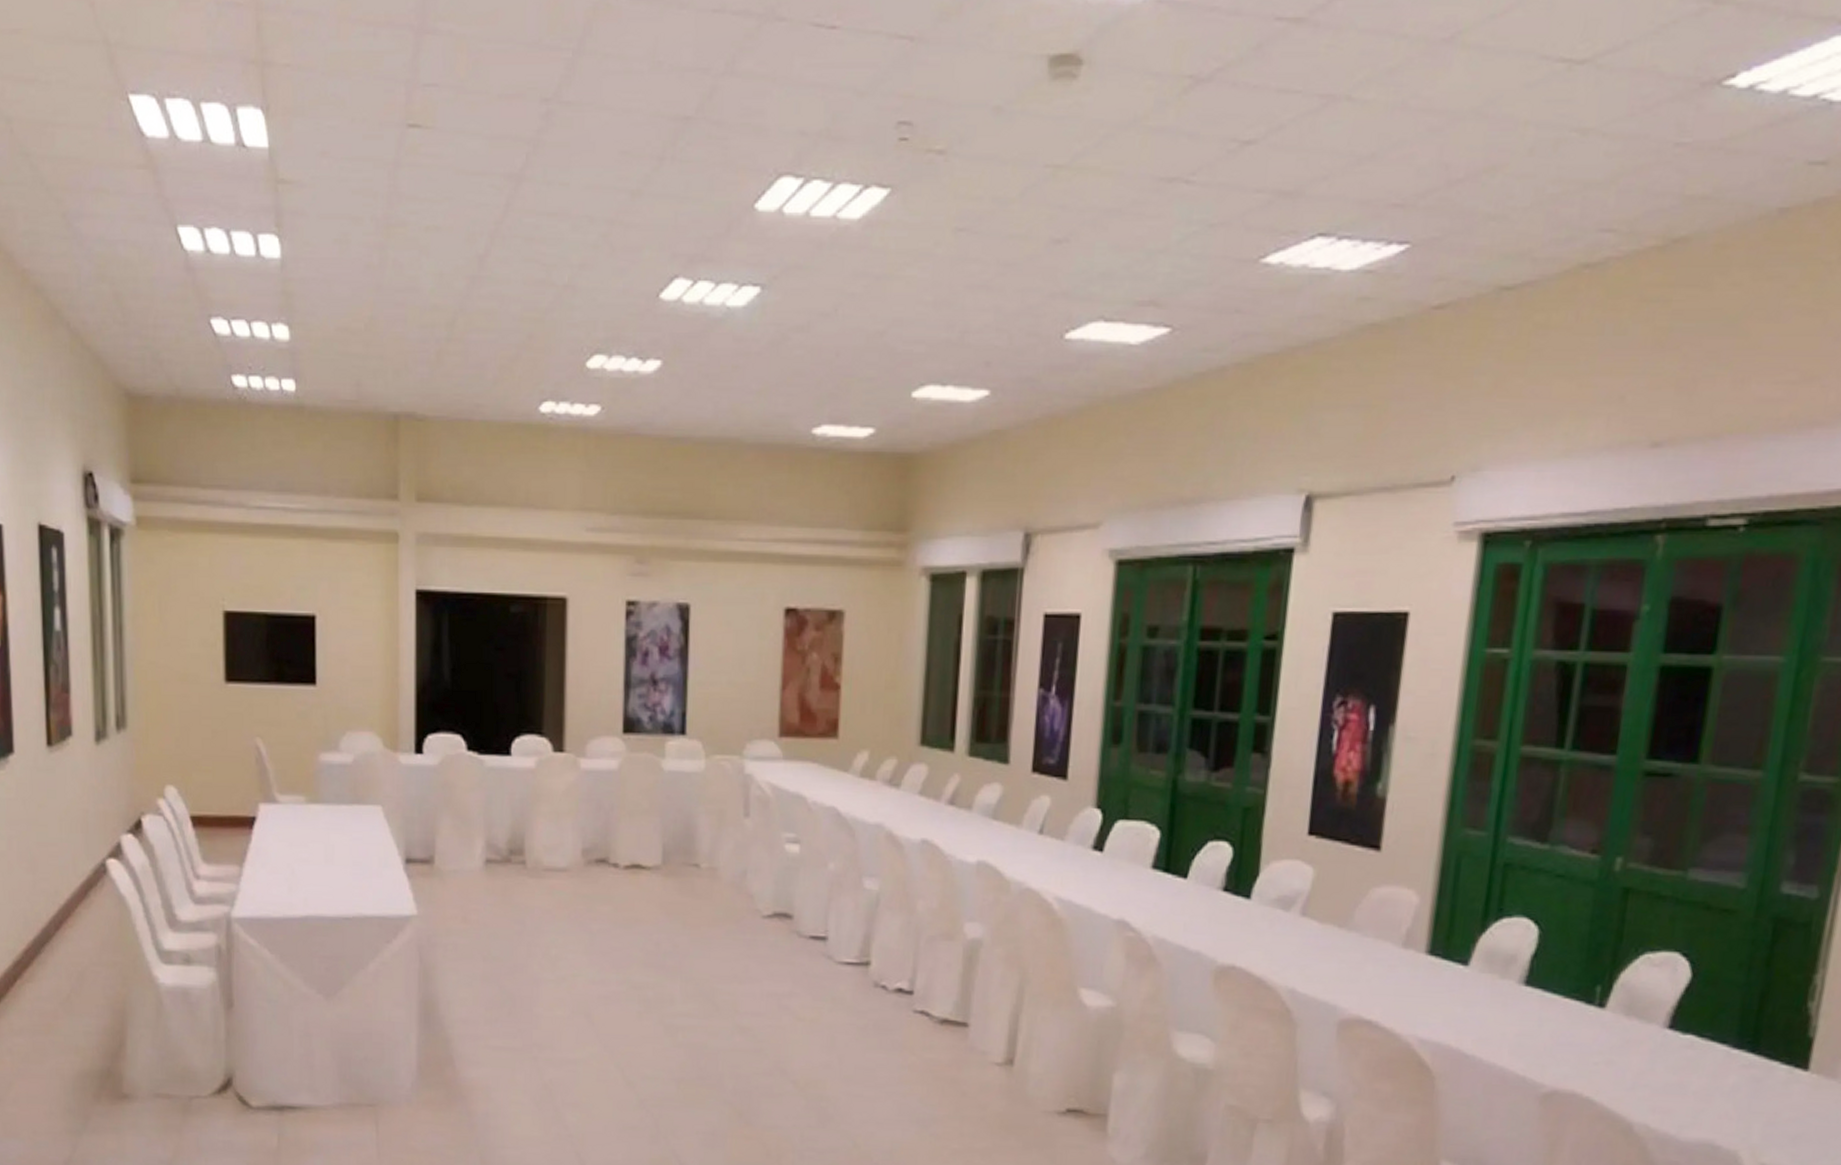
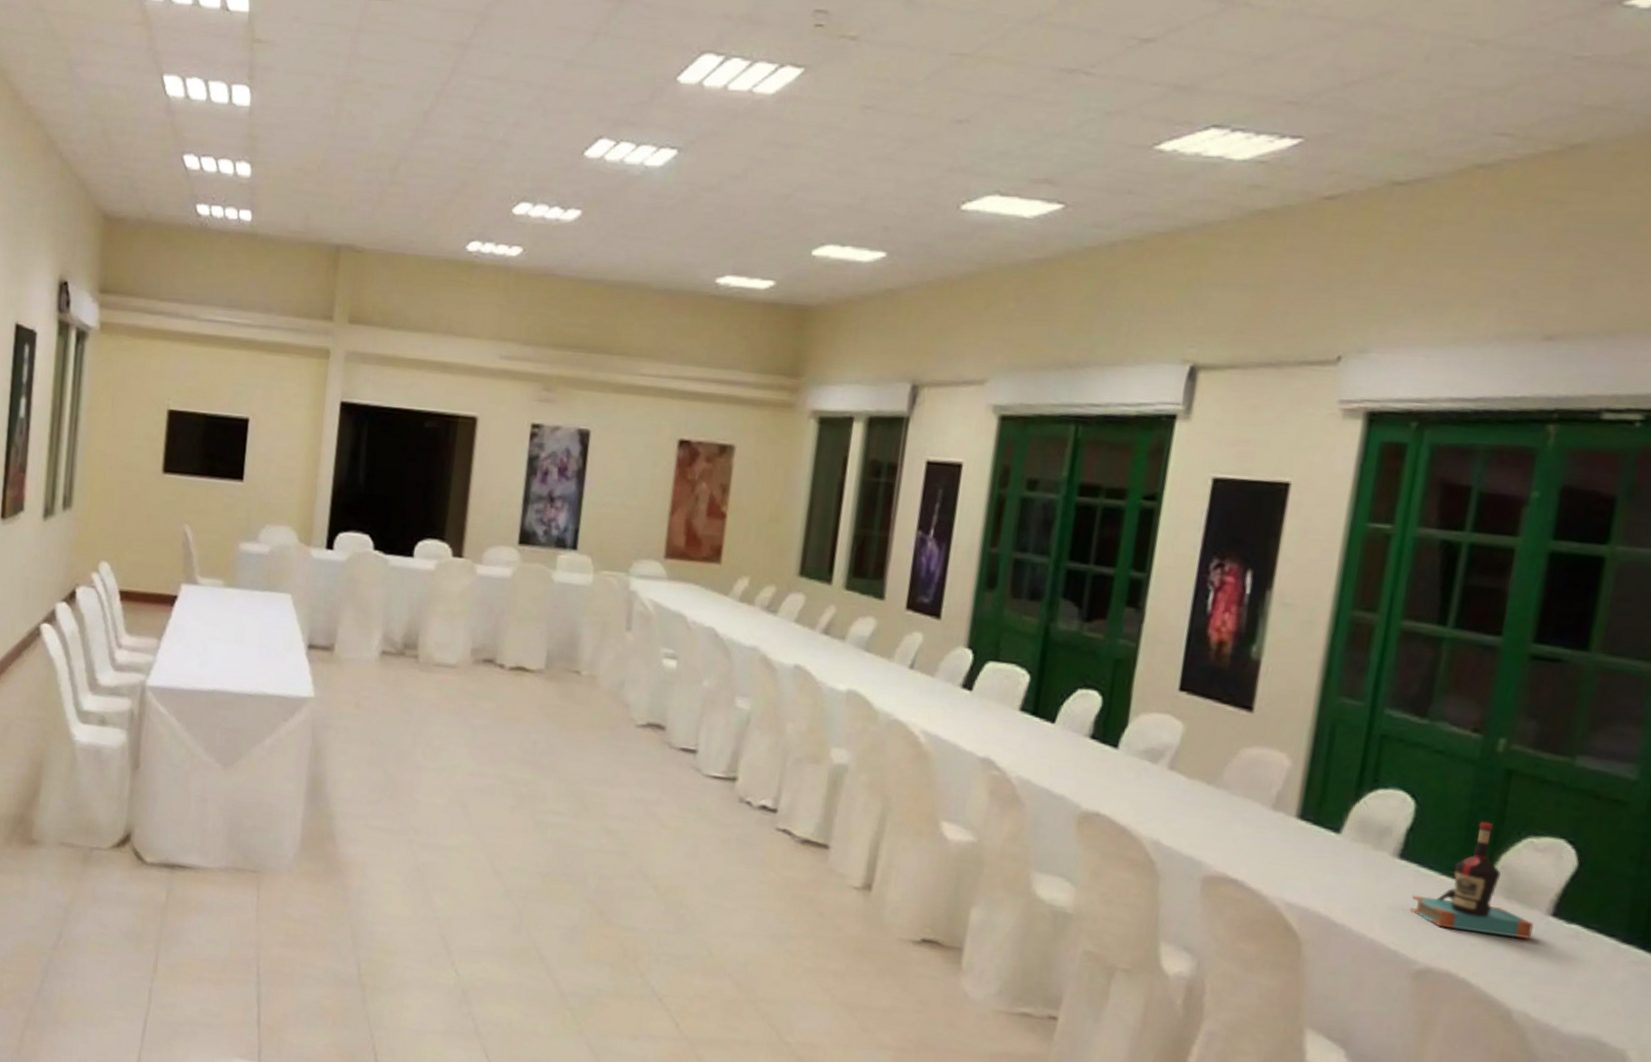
bottle: none [1536,941,1652,1053] -> present [1410,821,1534,939]

